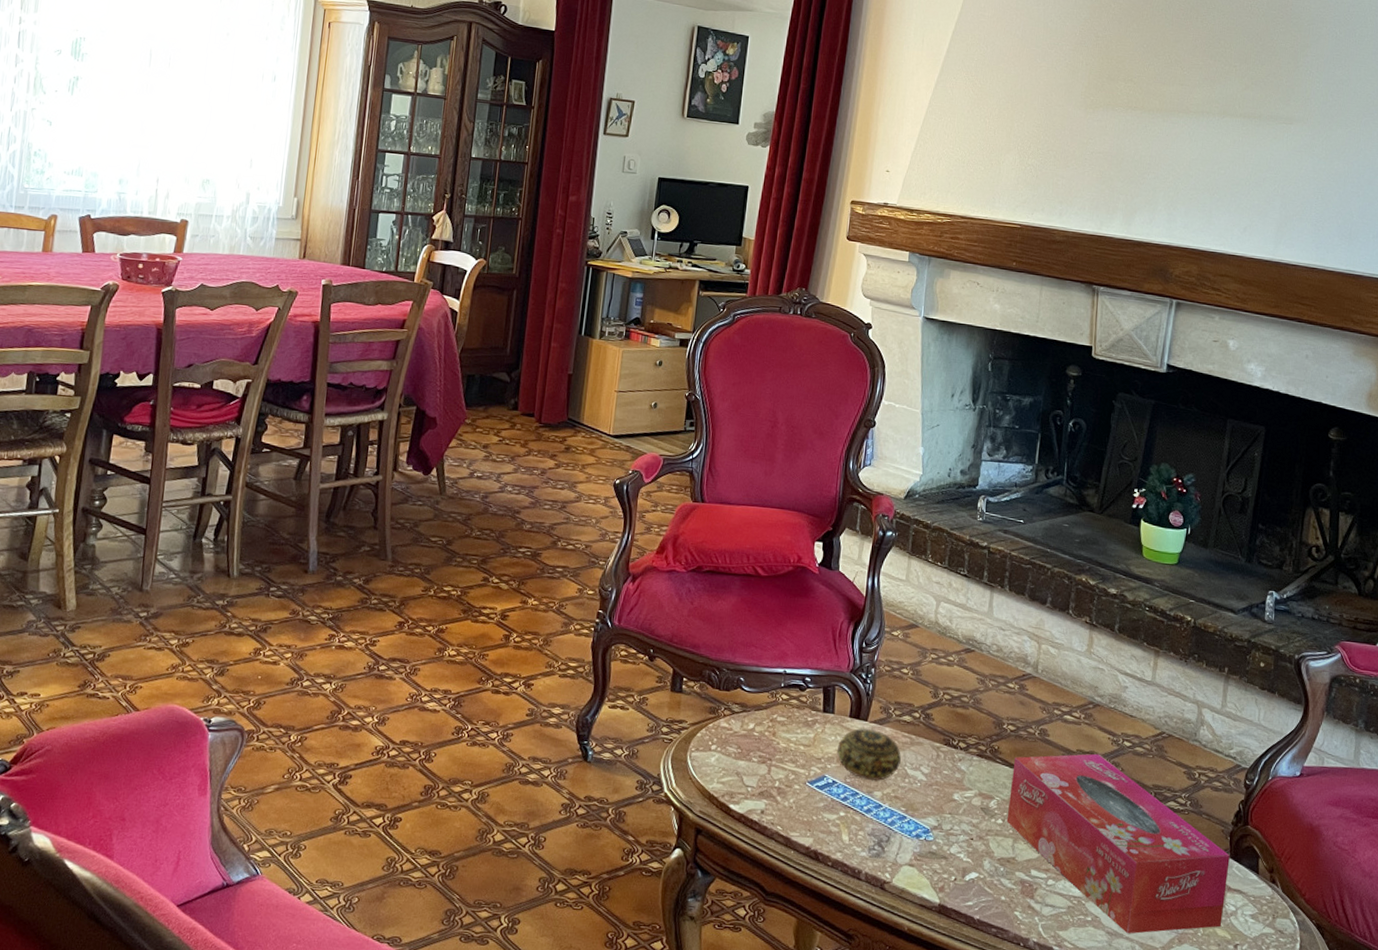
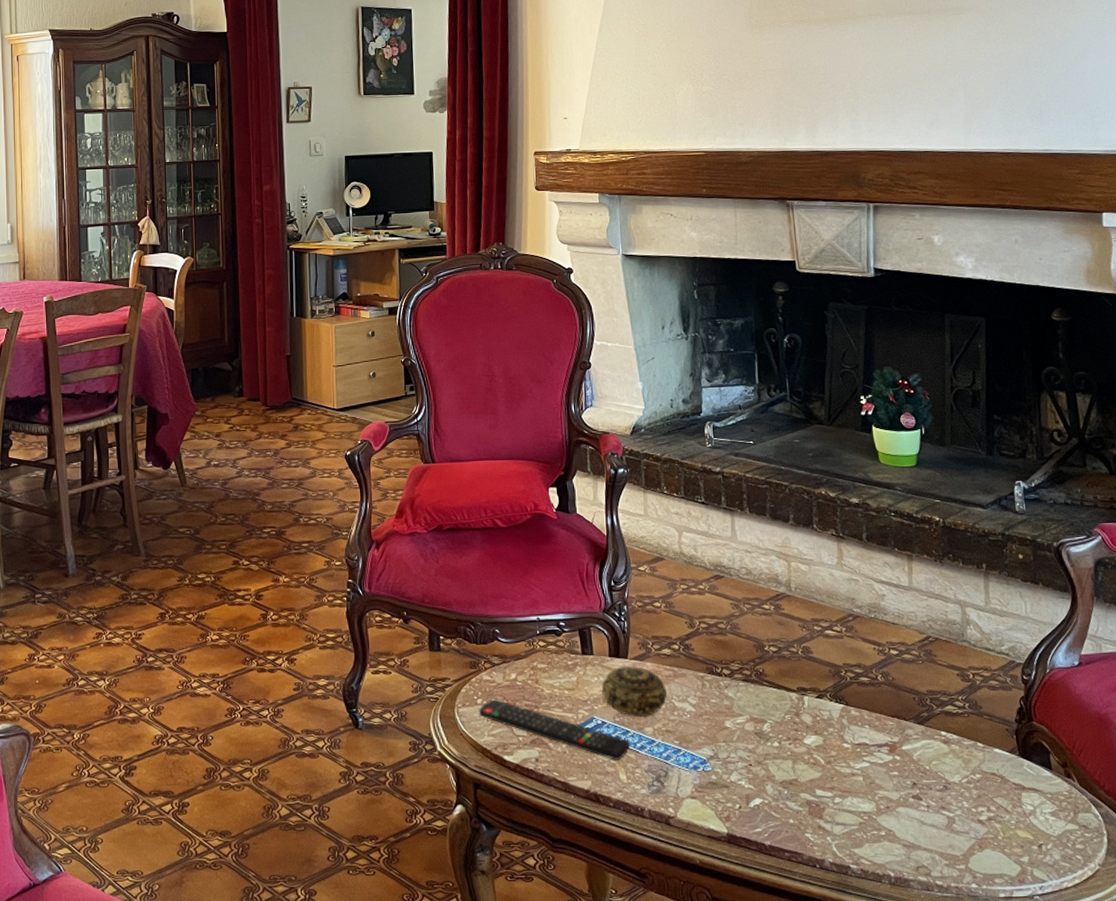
remote control: none [710,747,858,821] -> present [478,699,631,760]
tissue box: present [1006,753,1230,934] -> none [781,665,1022,845]

